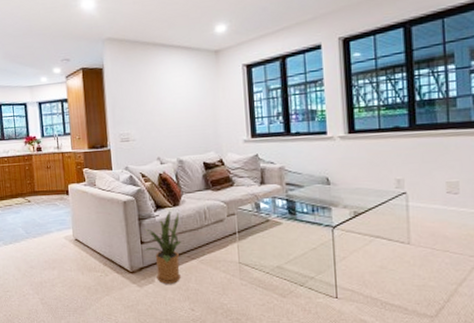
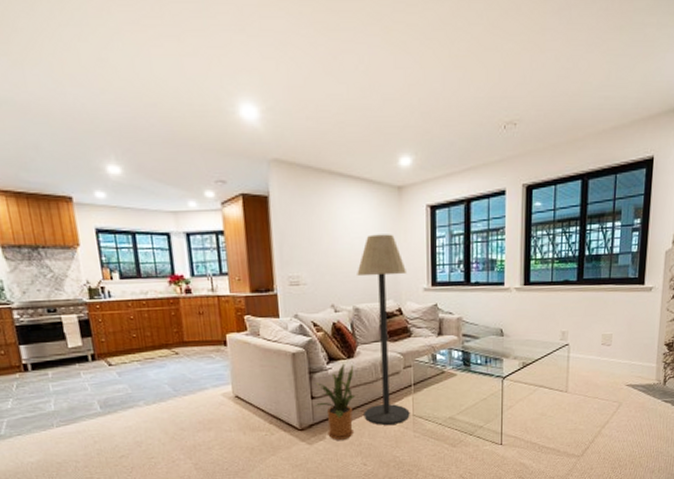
floor lamp: none [180,92,236,271] -> present [357,234,410,425]

